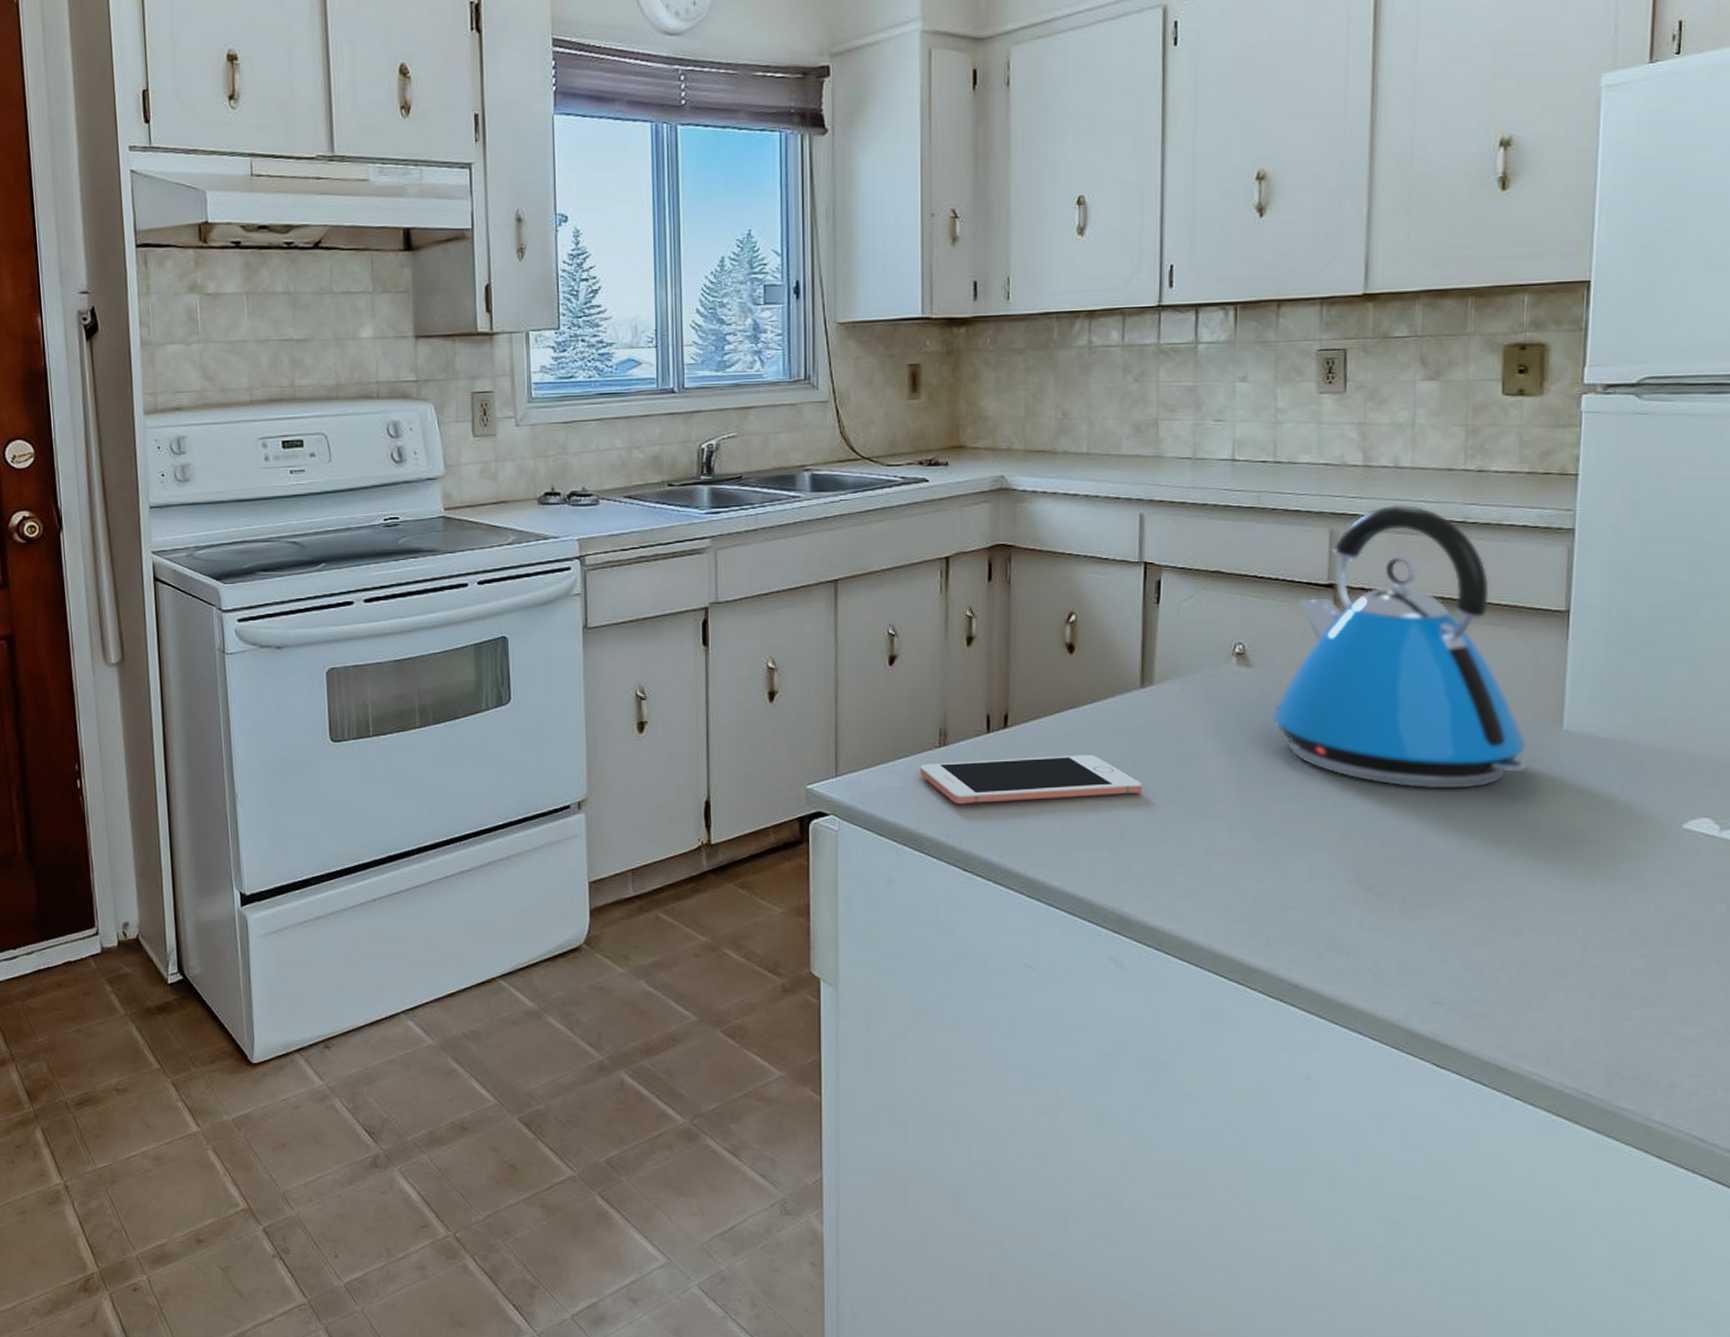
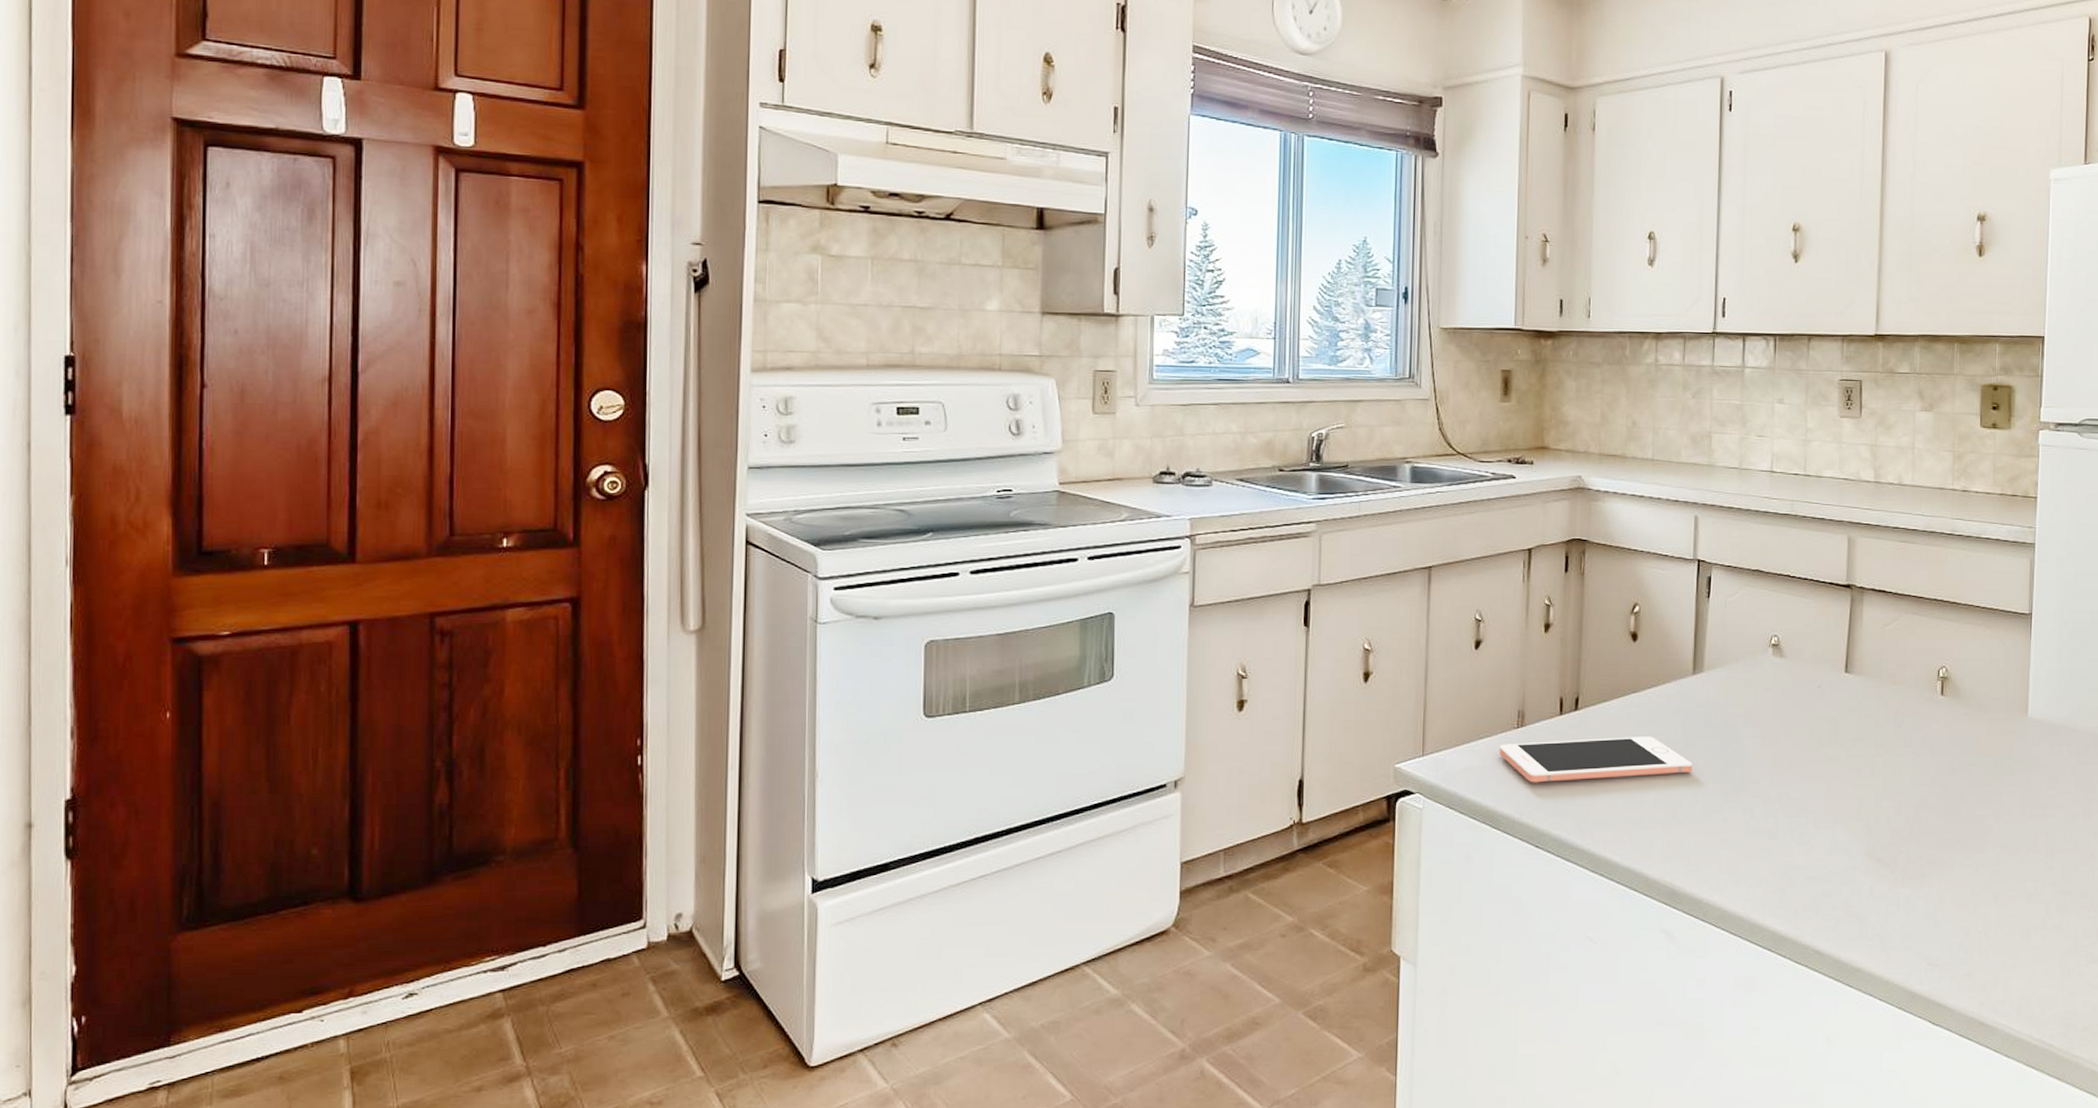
kettle: present [1273,504,1527,789] -> none [1801,516,2001,769]

